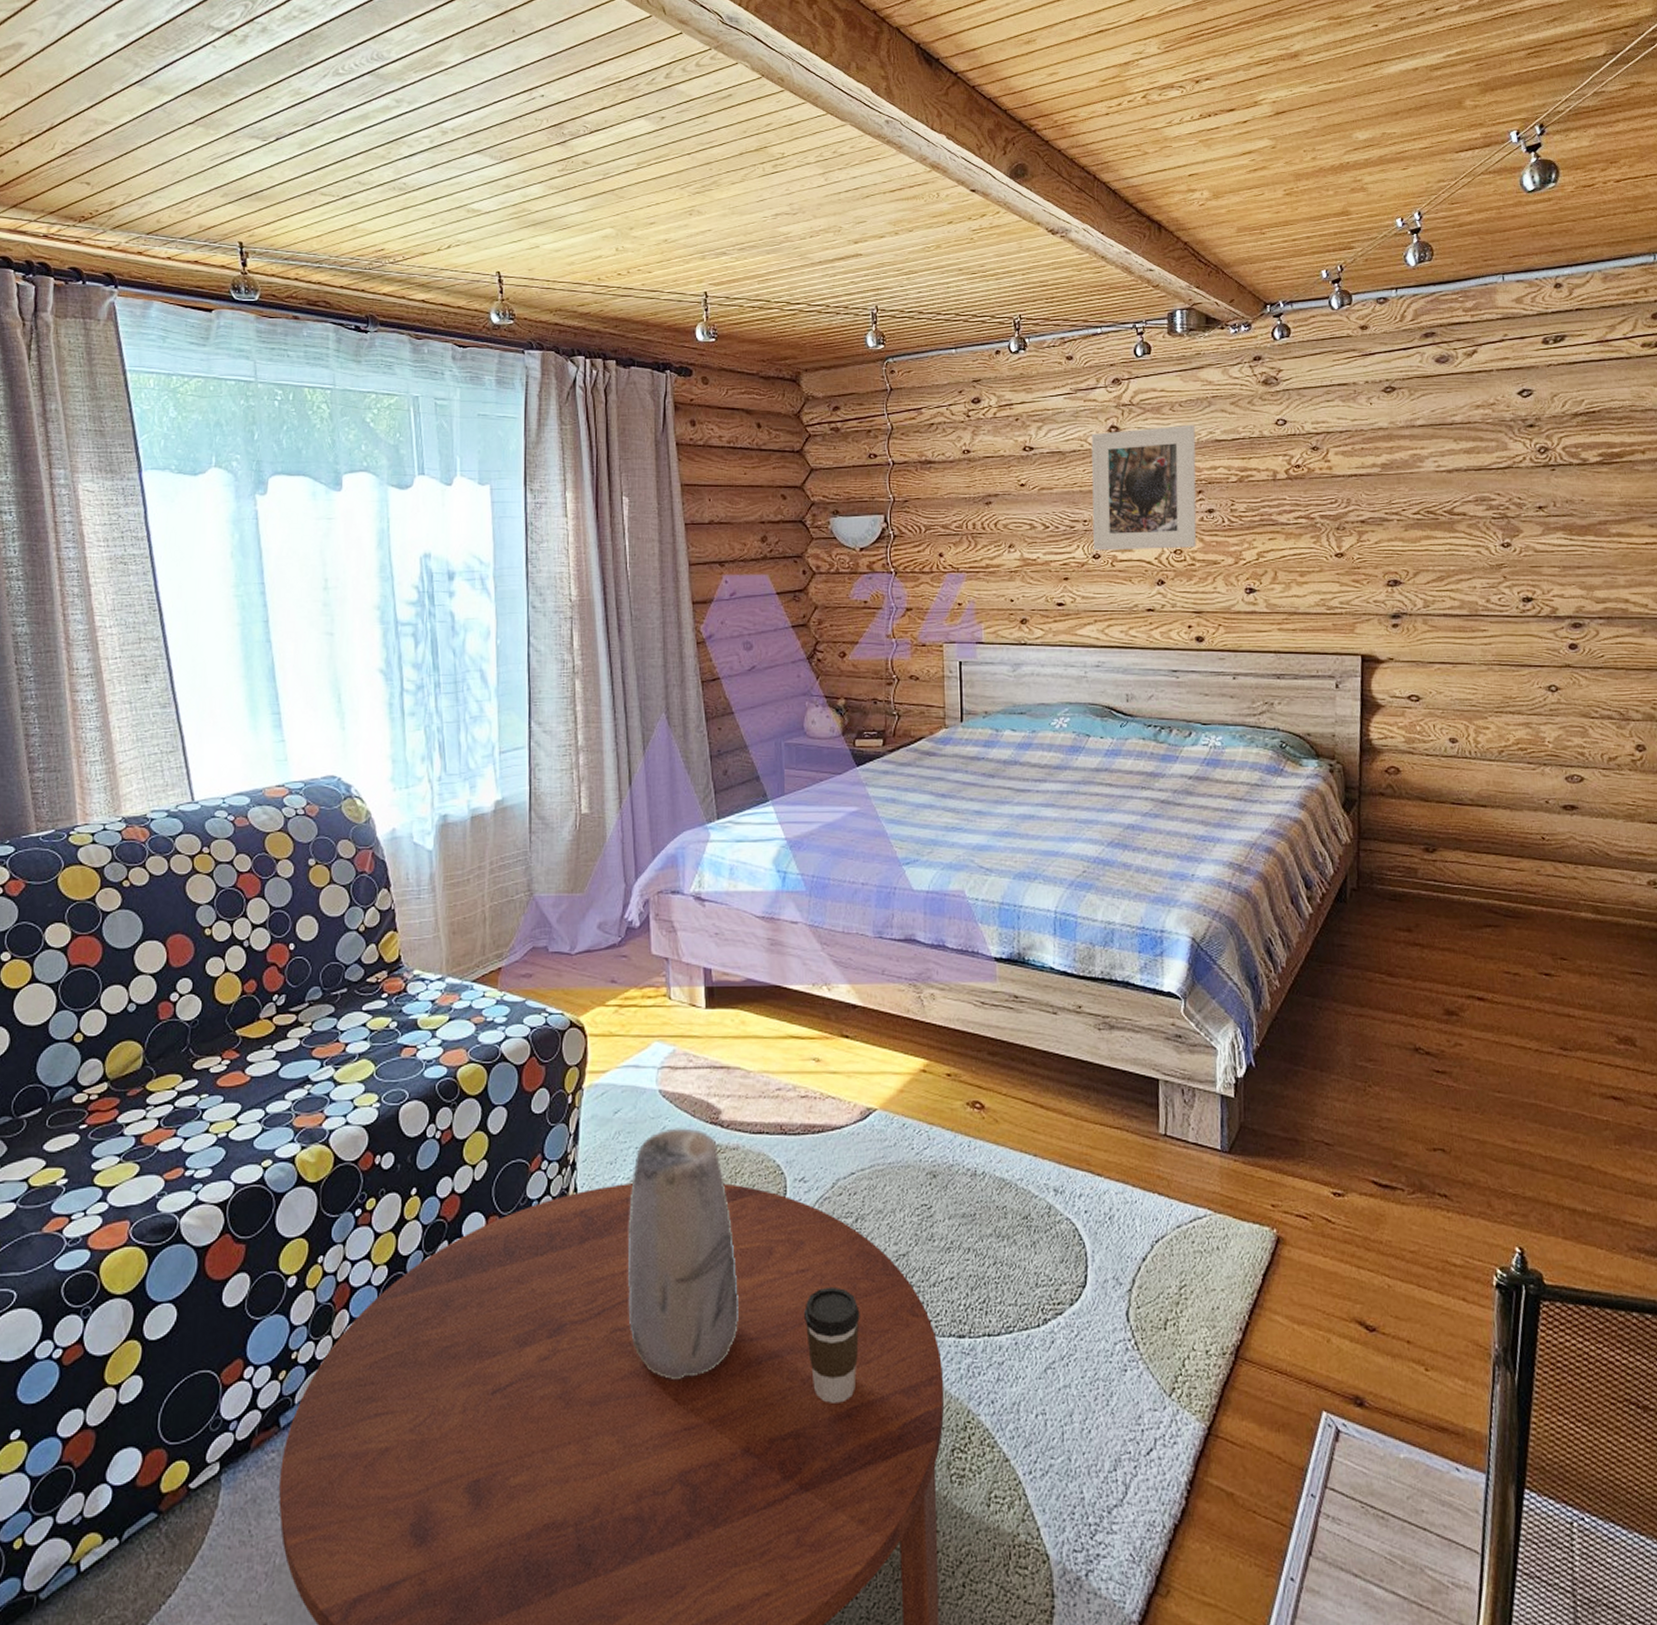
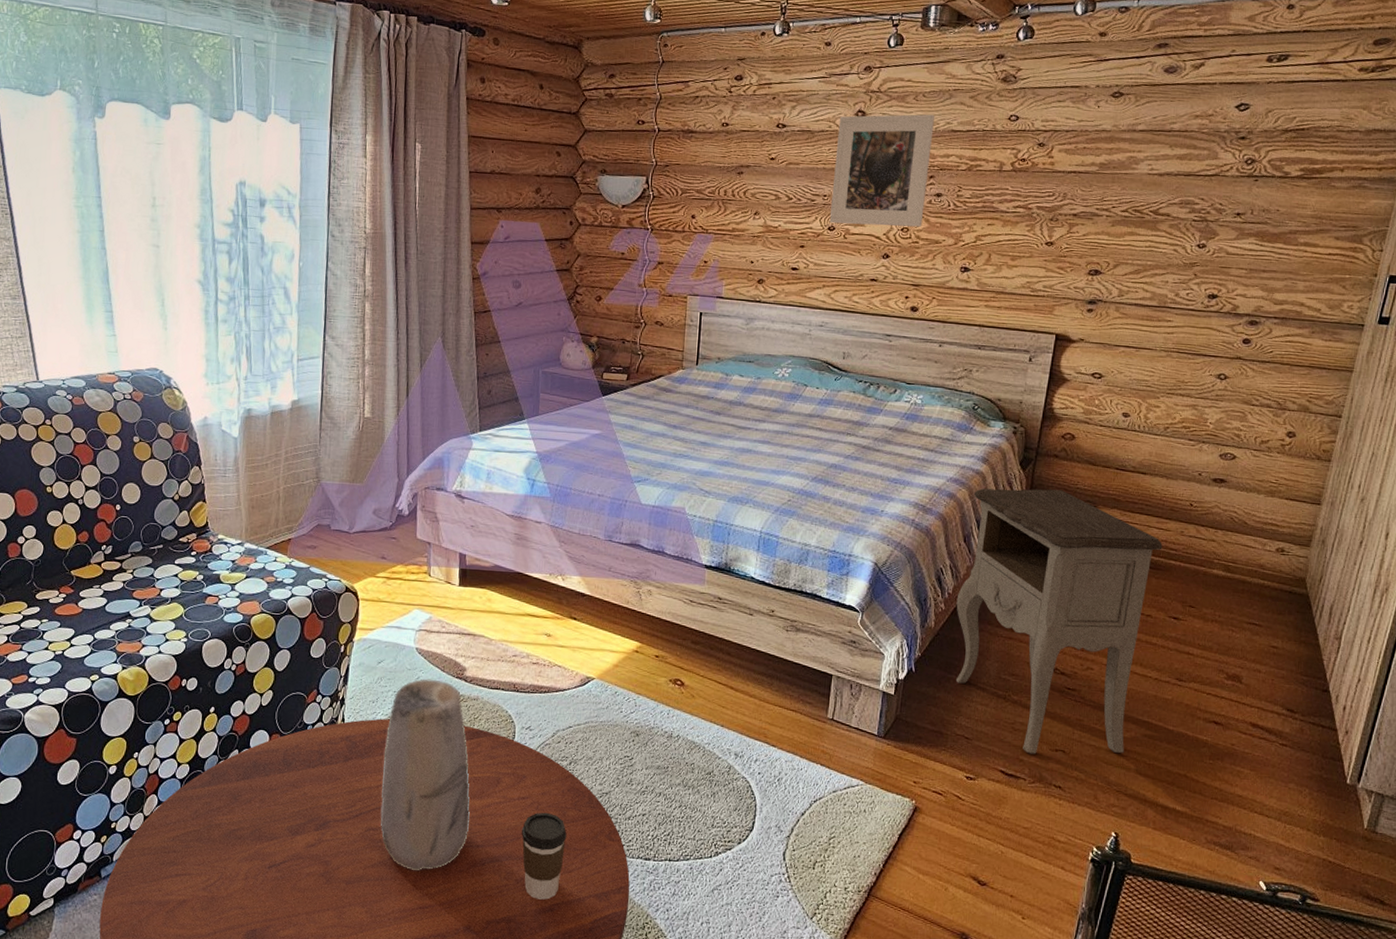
nightstand: none [1292,833,1519,1157] -> present [955,488,1163,754]

